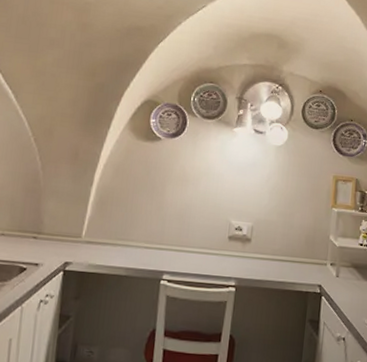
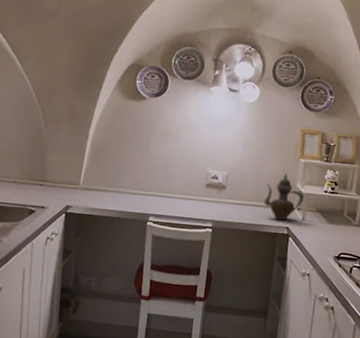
teapot: none [294,225,338,278] -> present [264,174,304,221]

